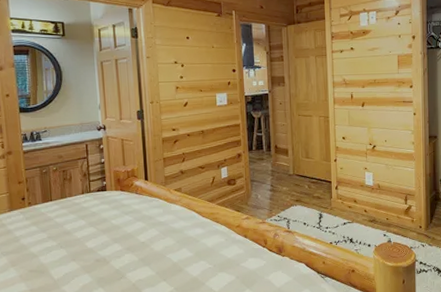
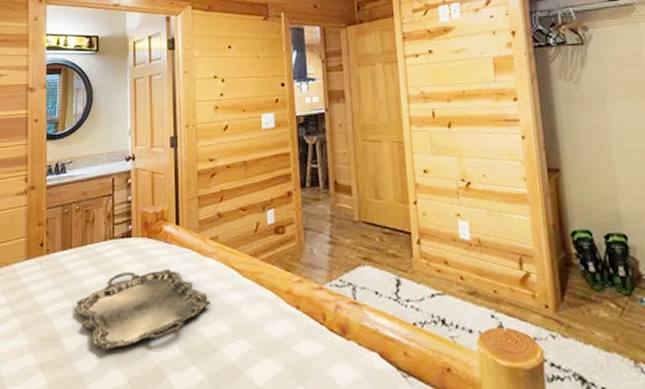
serving tray: none [59,214,177,276] -> present [75,269,211,350]

